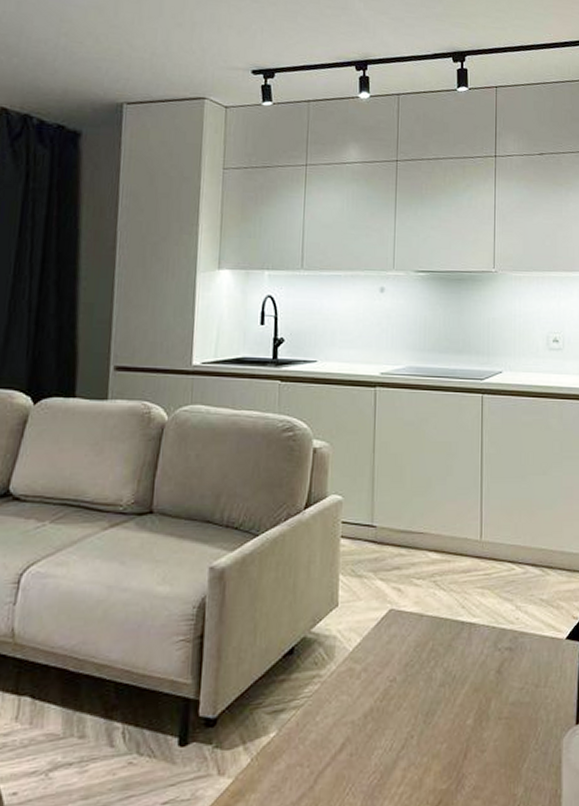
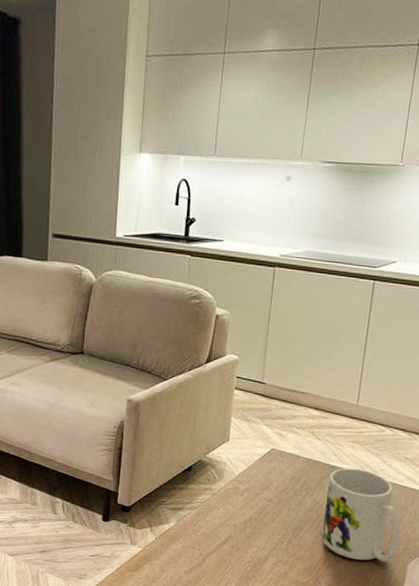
mug: none [459,621,548,746] -> present [321,467,401,562]

